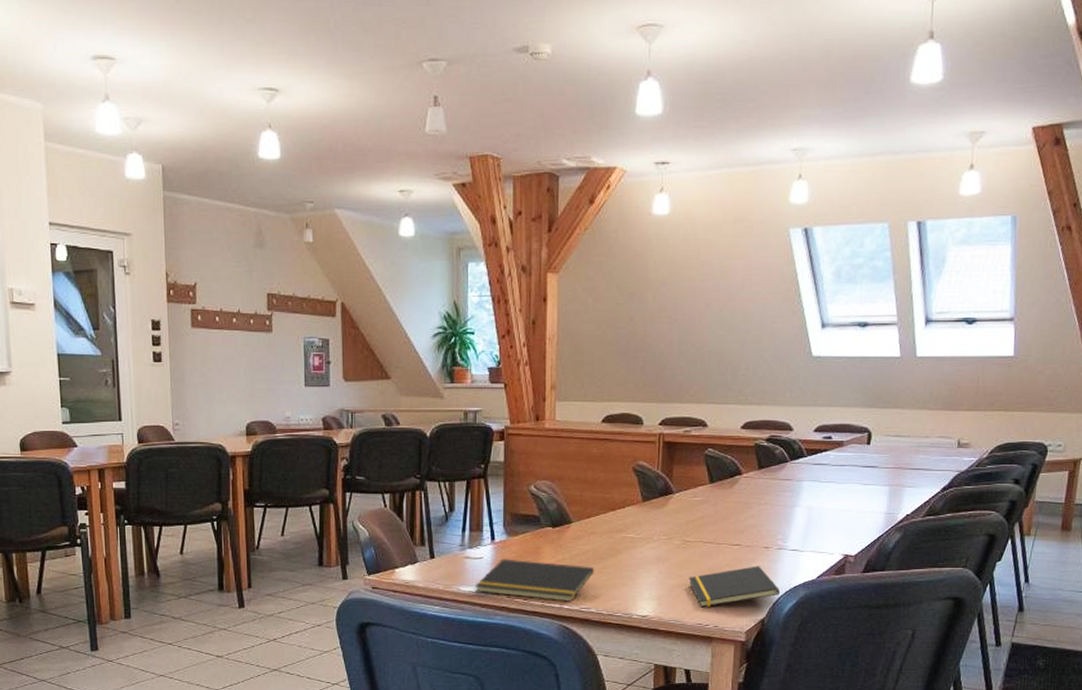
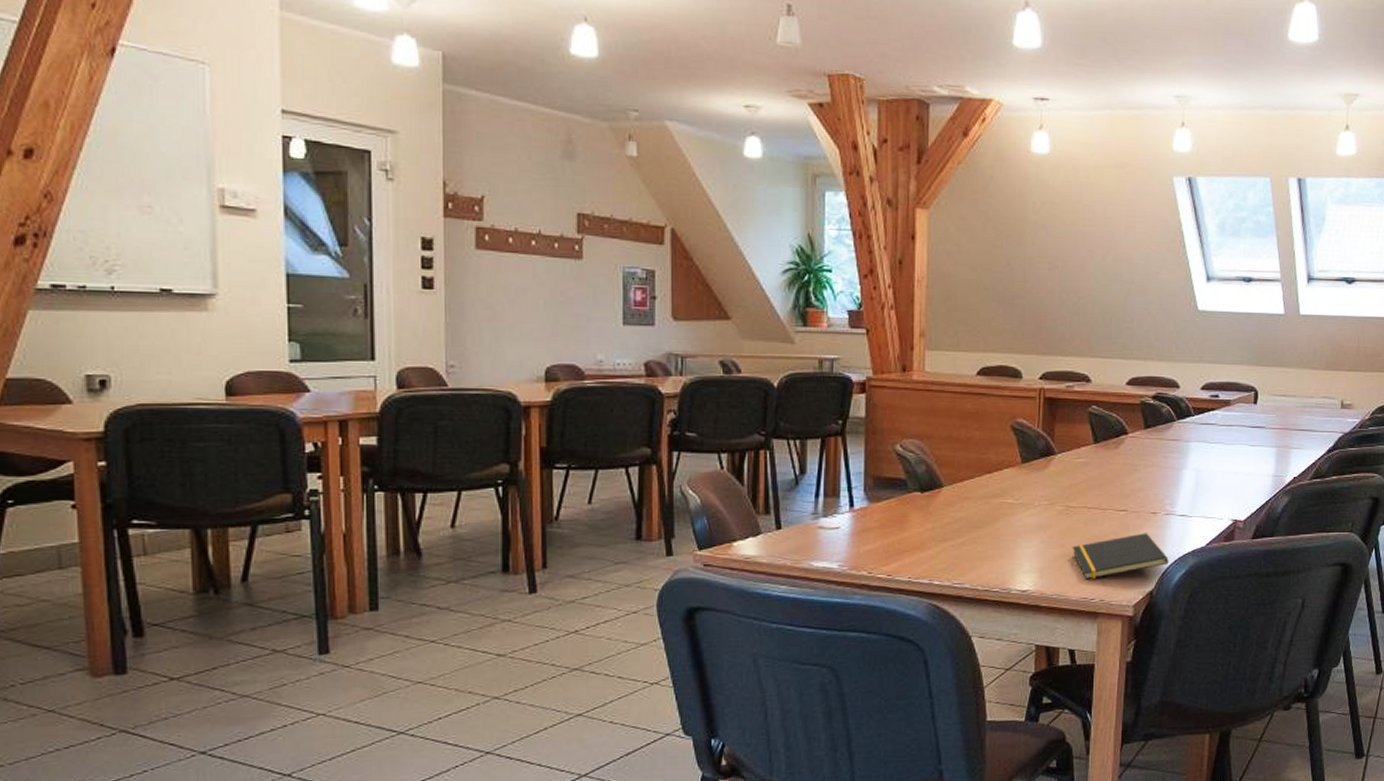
notepad: present [474,559,595,603] -> none [829,528,969,578]

